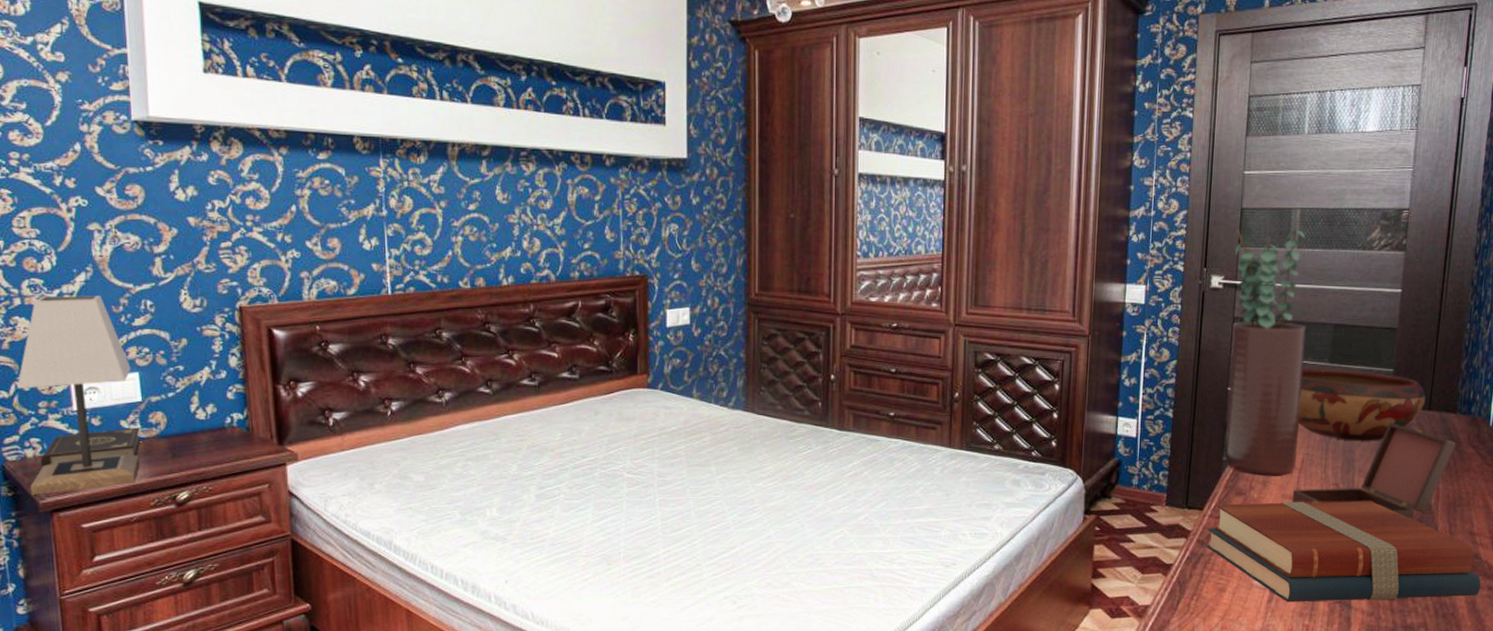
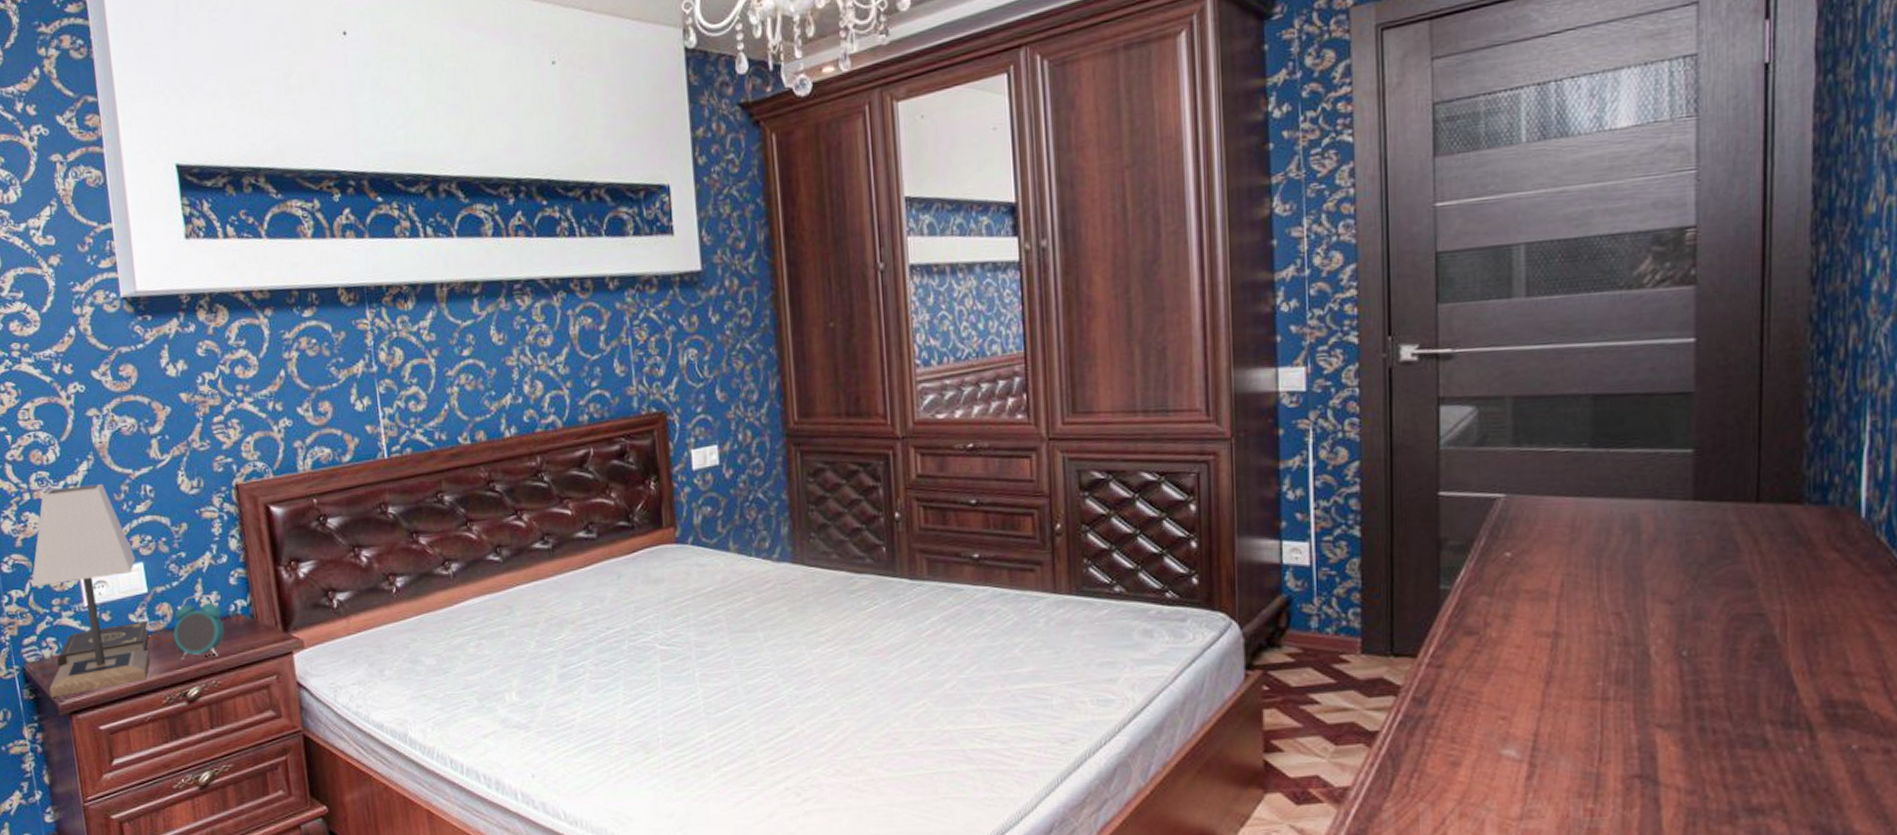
alarm clock: none [165,407,219,467] -> present [172,595,225,661]
books: present [1206,501,1481,602] -> none [1425,634,1871,779]
vase: present [1225,216,1306,475] -> none [1430,254,1552,606]
jewelry box: present [1292,422,1457,521] -> none [1550,523,1808,659]
decorative bowl: present [1298,368,1426,440] -> none [1548,454,1750,552]

